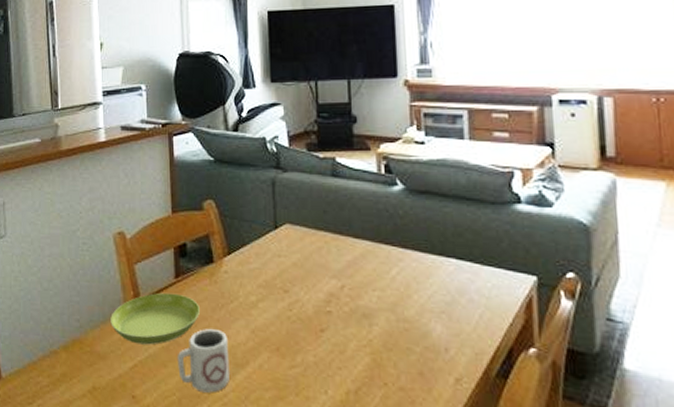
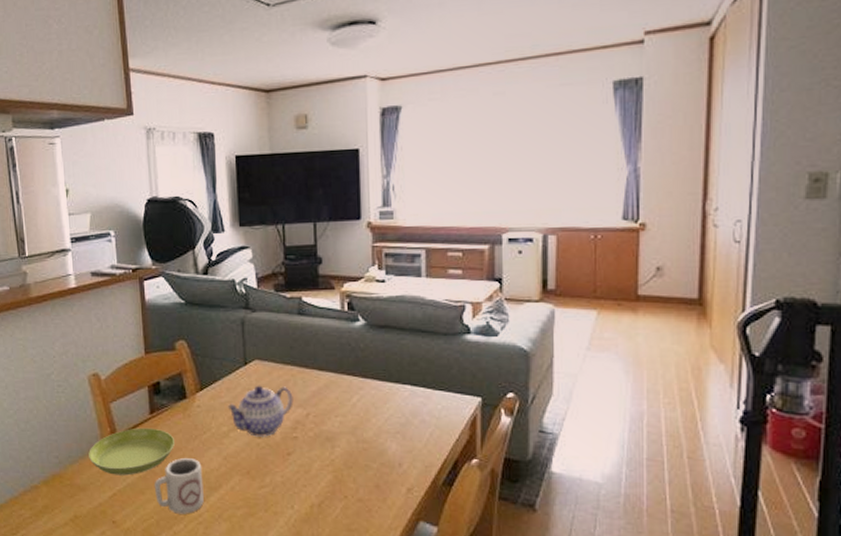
teapot: none [256,251,327,310] -> present [227,385,294,437]

